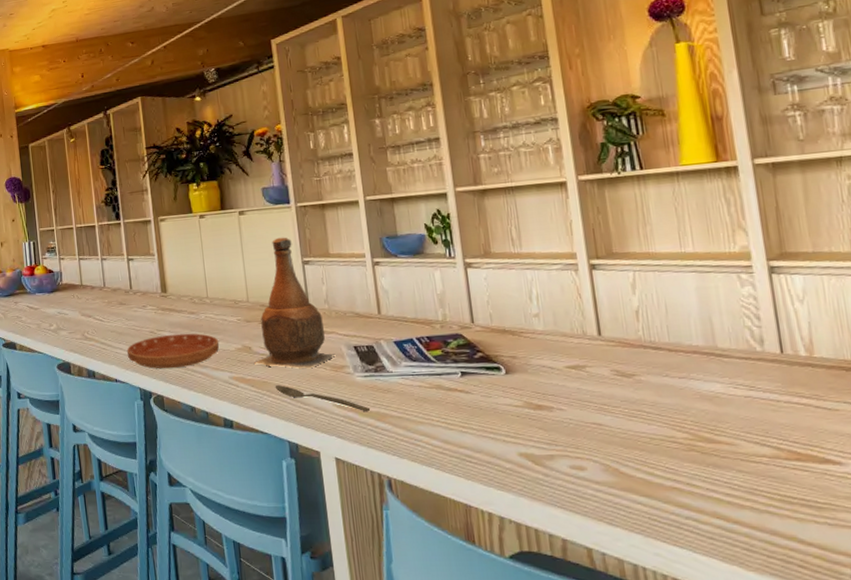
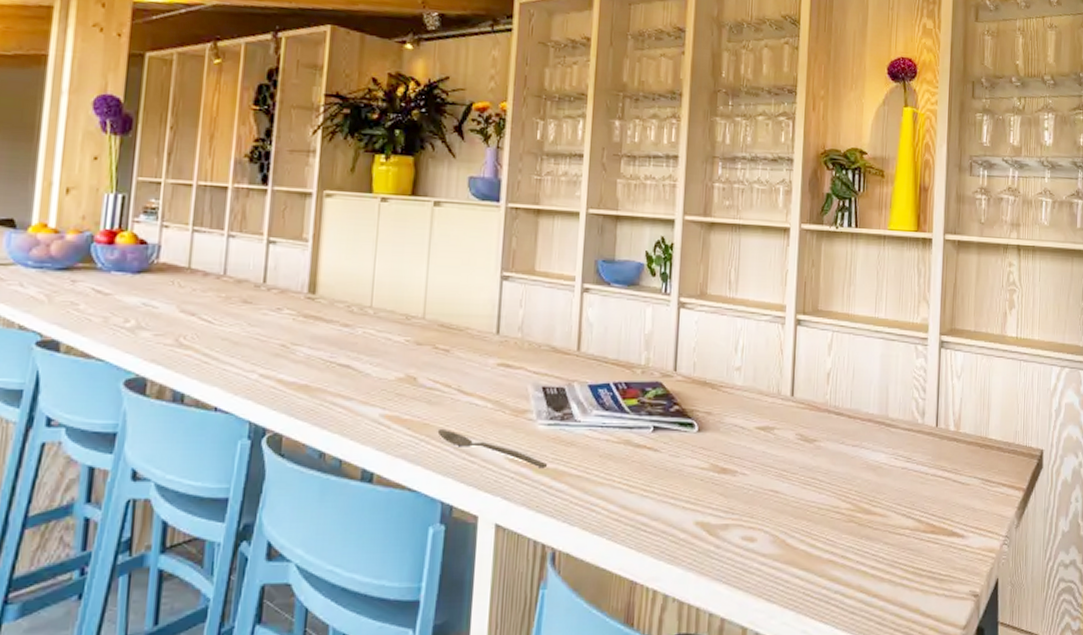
saucer: present [126,333,220,369] -> none [240,351,376,398]
bottle: present [253,237,336,369] -> none [416,242,520,411]

